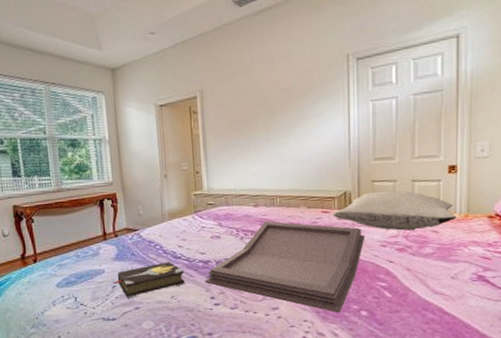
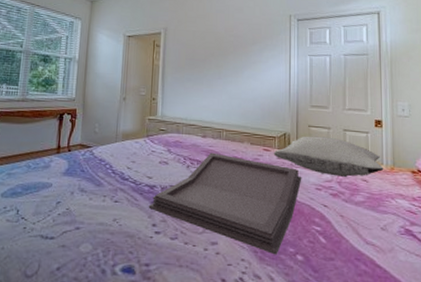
hardback book: present [112,262,185,299] -> none [57,182,130,217]

